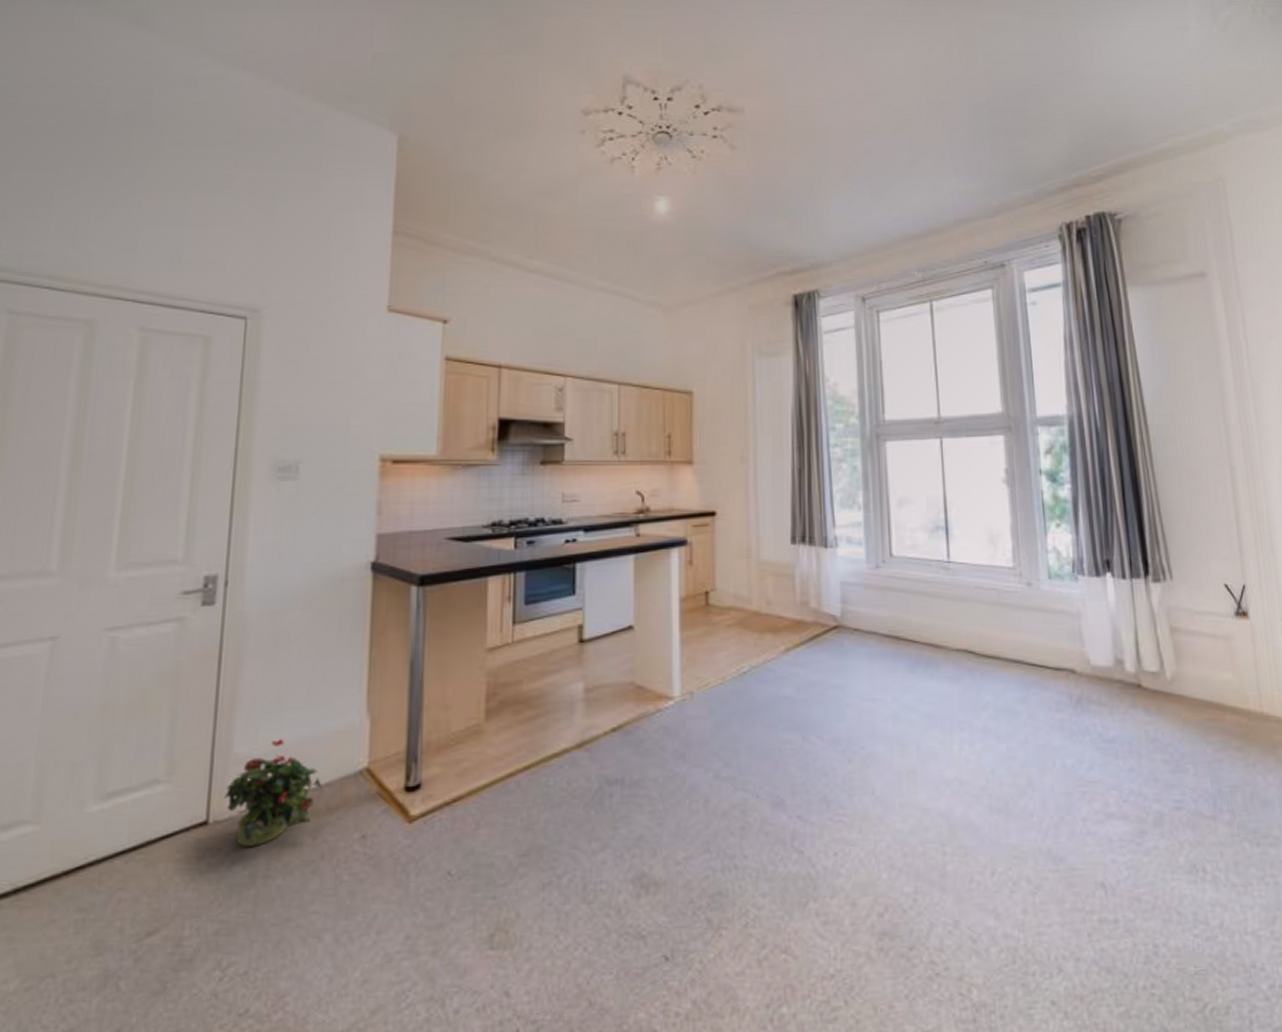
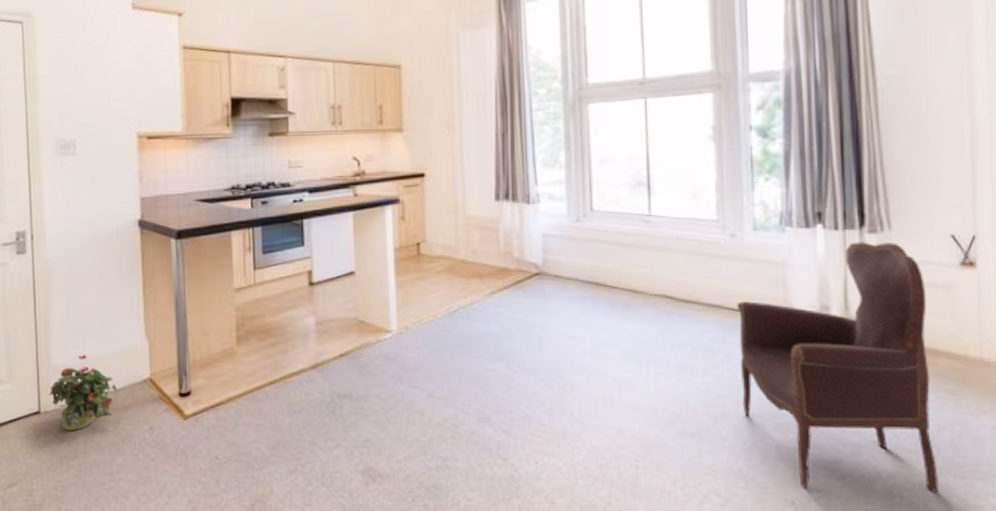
armchair: none [1037,591,1237,867] -> present [737,242,938,492]

